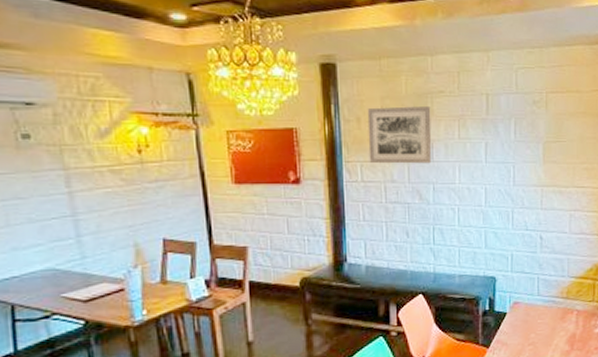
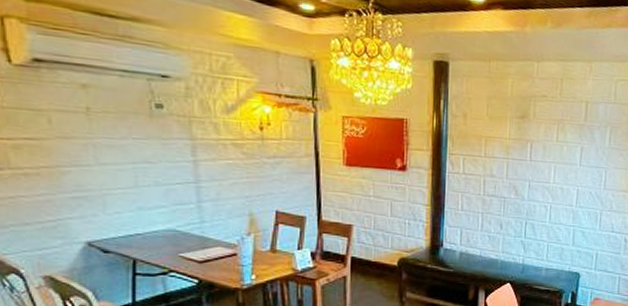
wall art: present [367,106,432,164] -> none [471,105,533,162]

